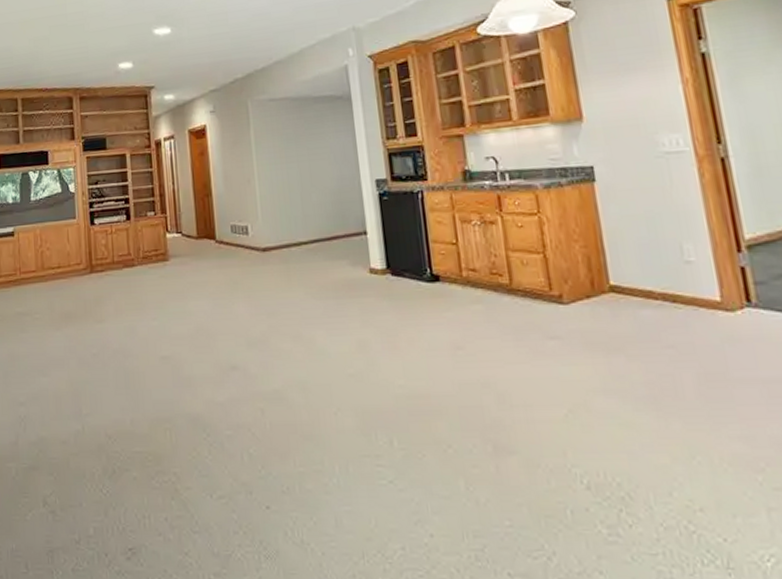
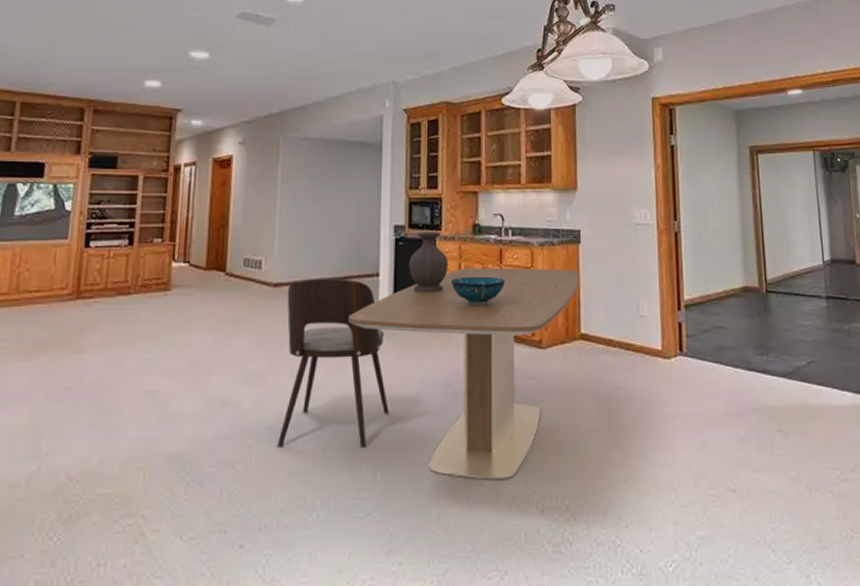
dining chair: none [276,238,397,412] -> present [277,278,389,447]
dining table: none [341,212,600,450] -> present [348,267,579,480]
vase: none [396,182,441,249] -> present [409,232,448,293]
decorative bowl: none [445,227,509,259] -> present [450,276,505,305]

